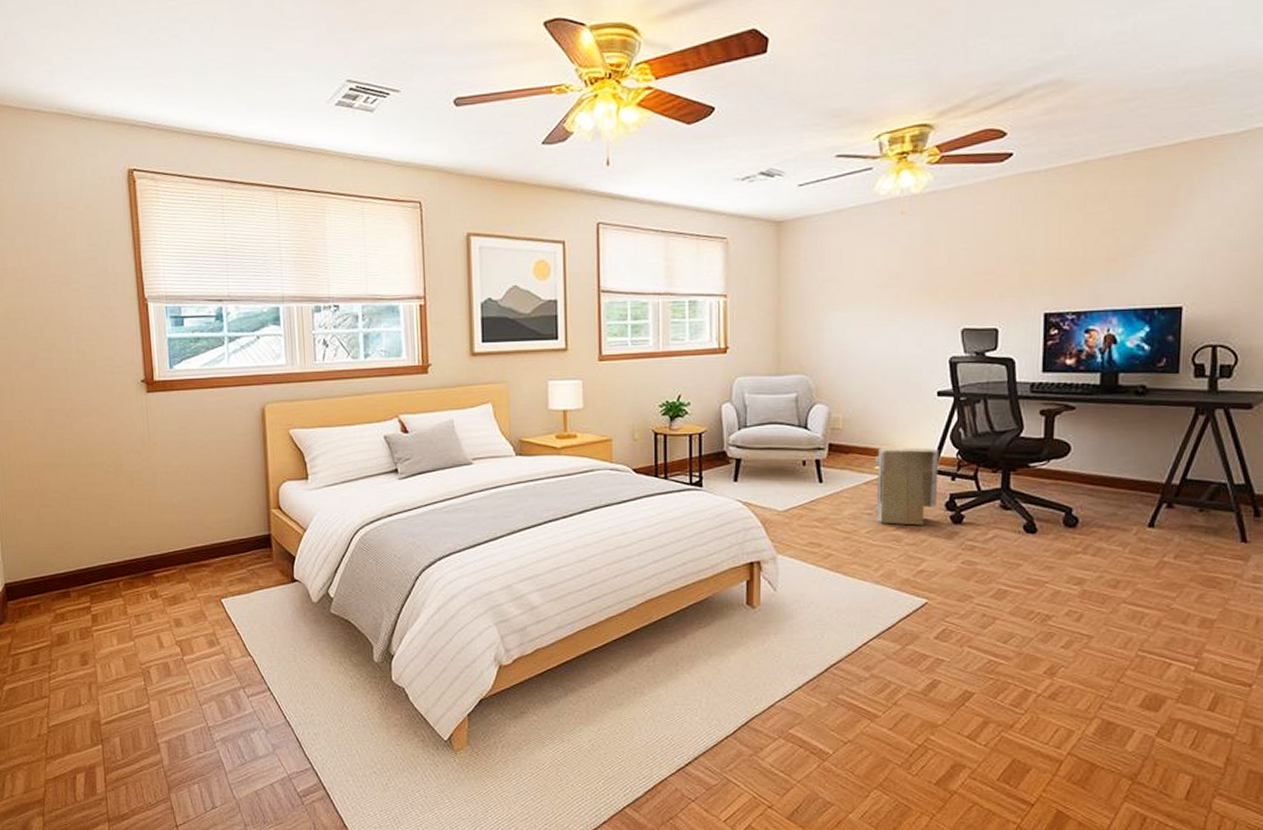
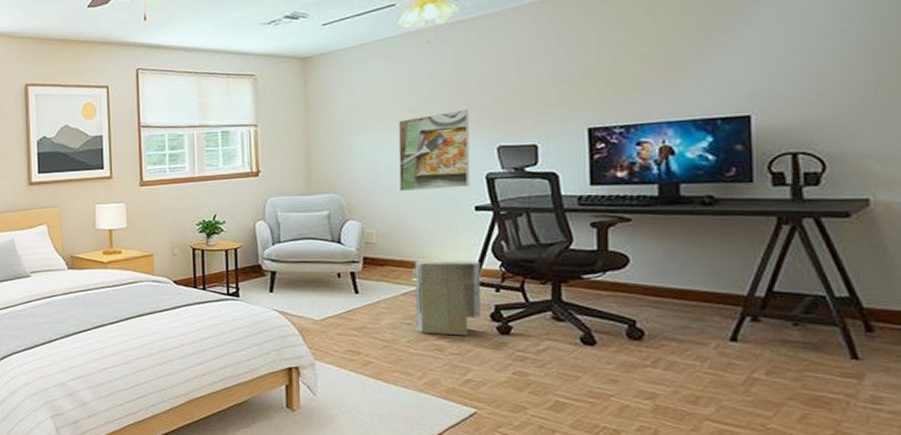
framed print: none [868,288,937,373] -> present [398,109,470,191]

